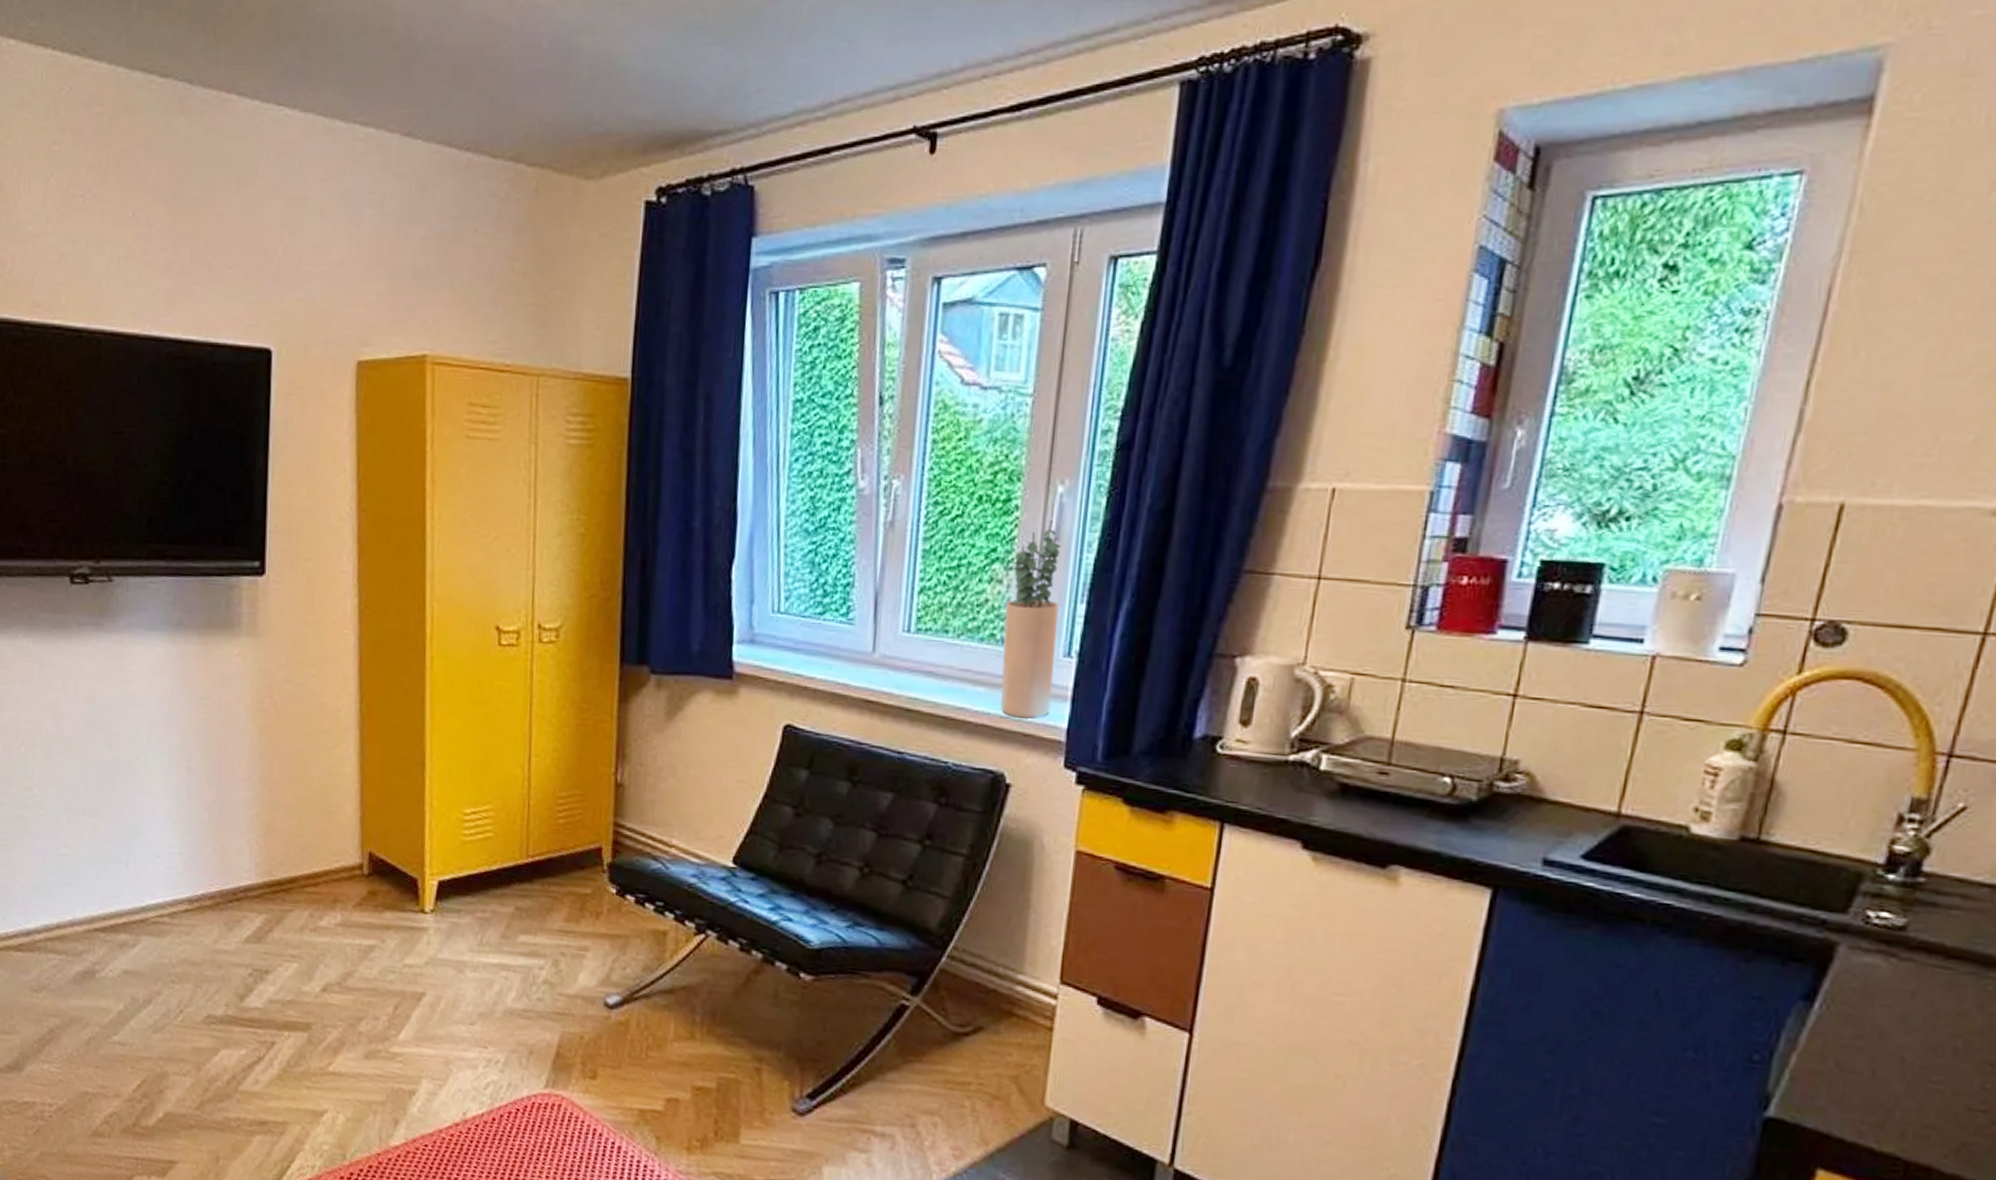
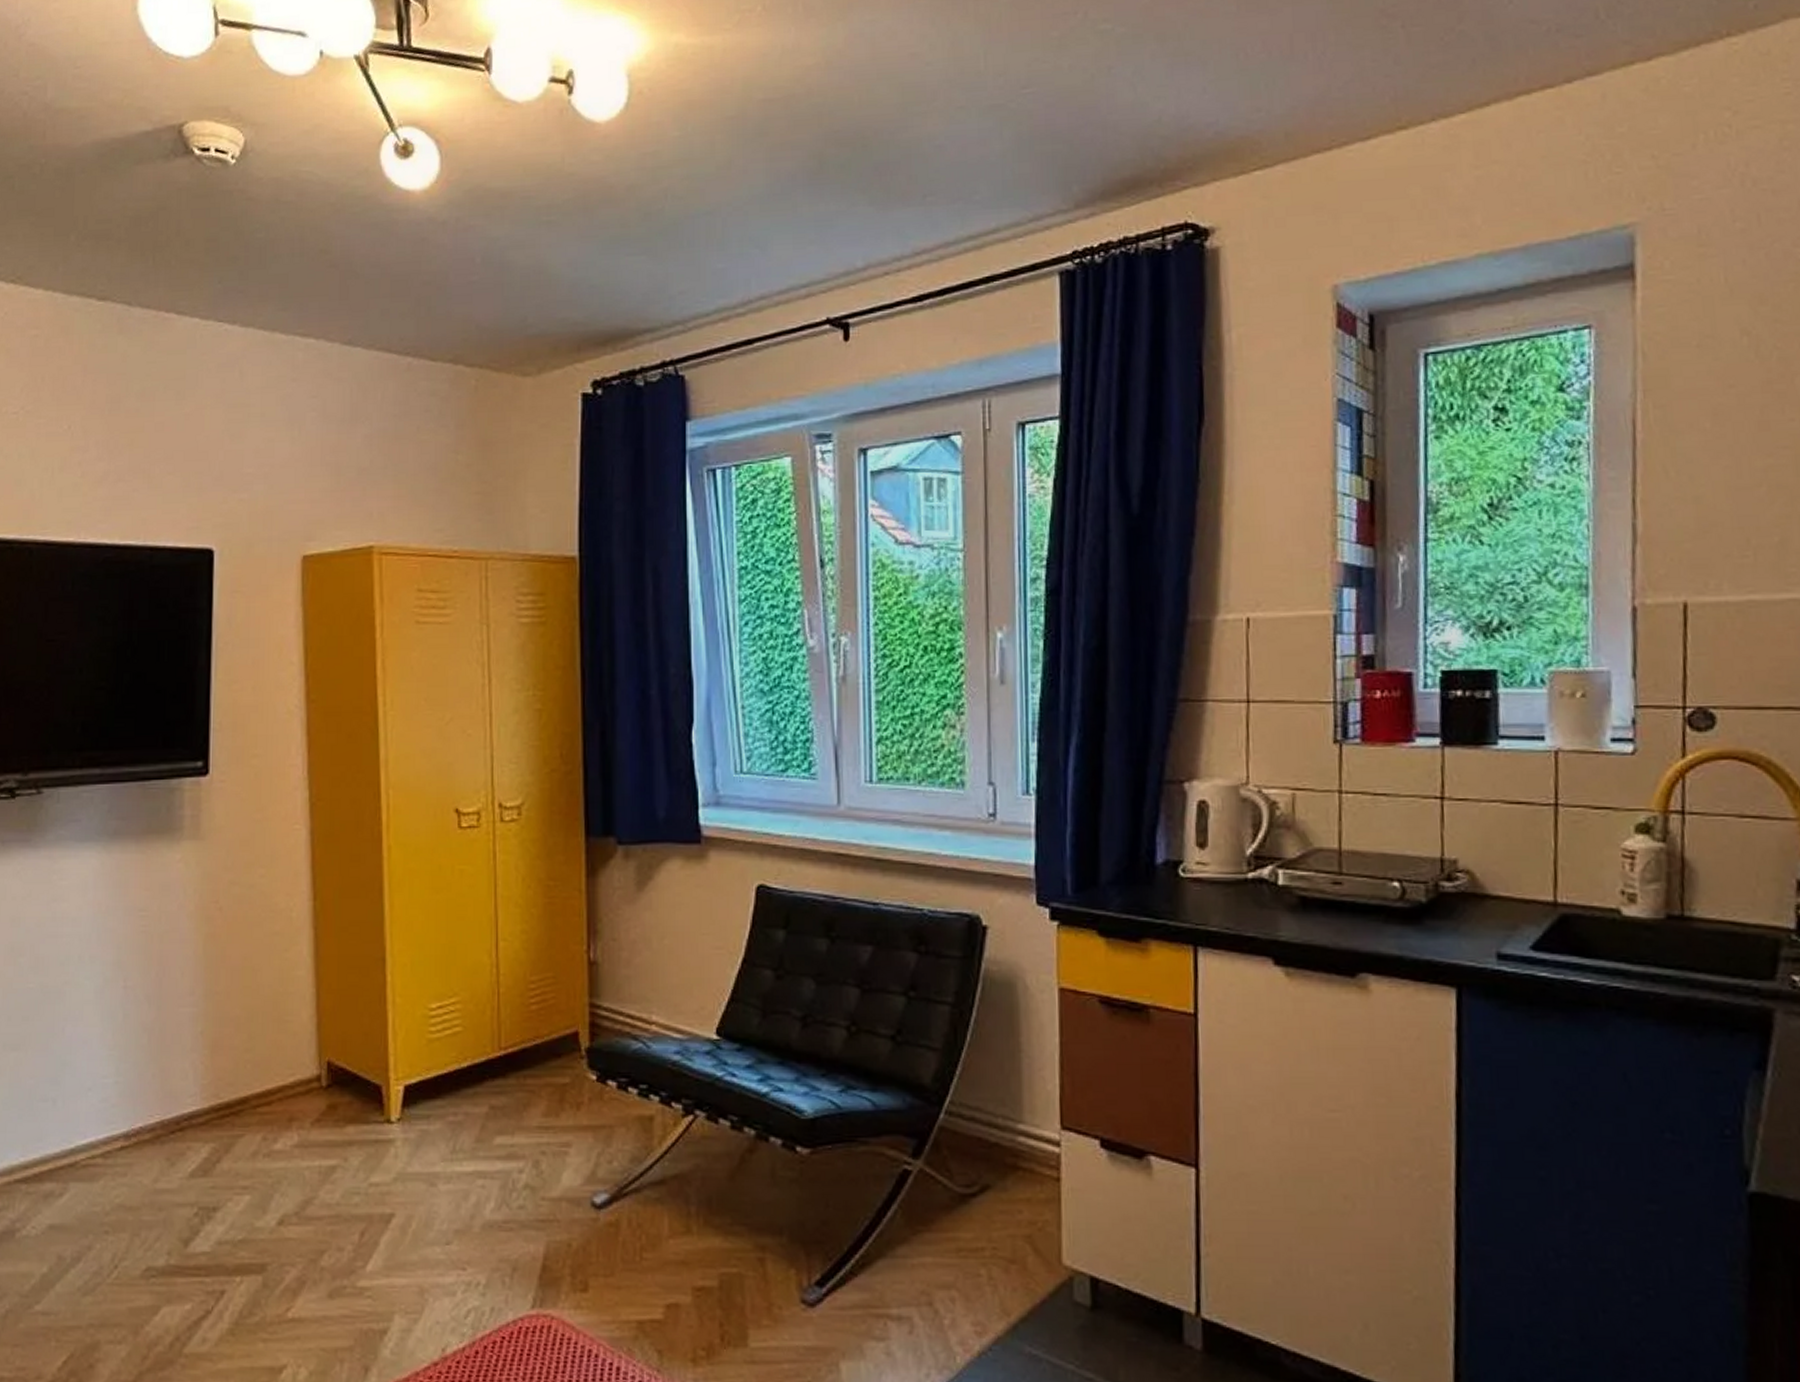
vase: present [1000,520,1061,719] -> none [962,665,1017,858]

